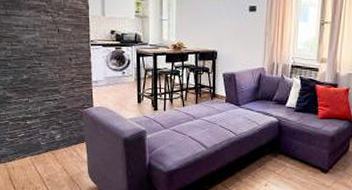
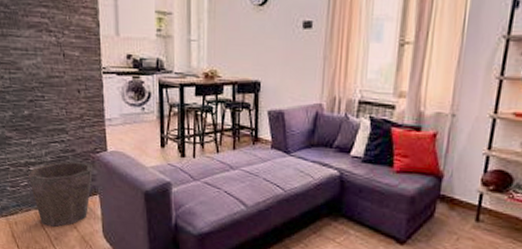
waste bin: none [24,115,82,170] -> present [27,161,94,227]

